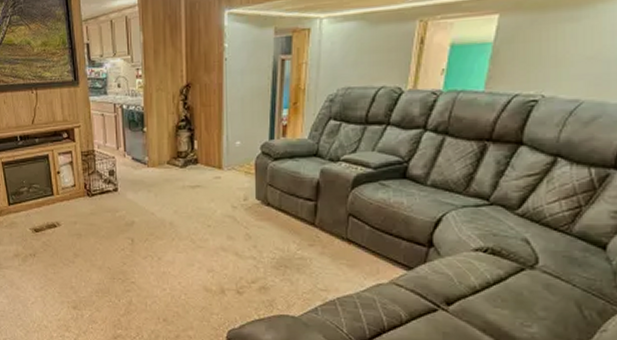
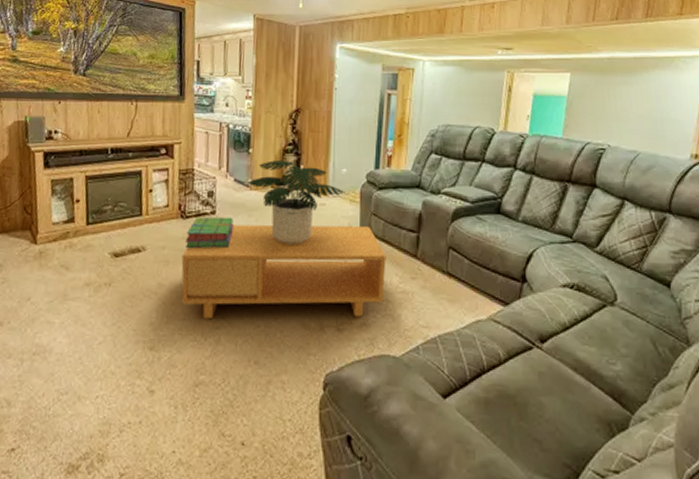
coffee table: none [92,196,284,284] -> present [181,224,386,320]
stack of books: none [94,193,136,222] -> present [186,216,235,248]
potted plant: none [144,137,240,217] -> present [247,160,345,245]

